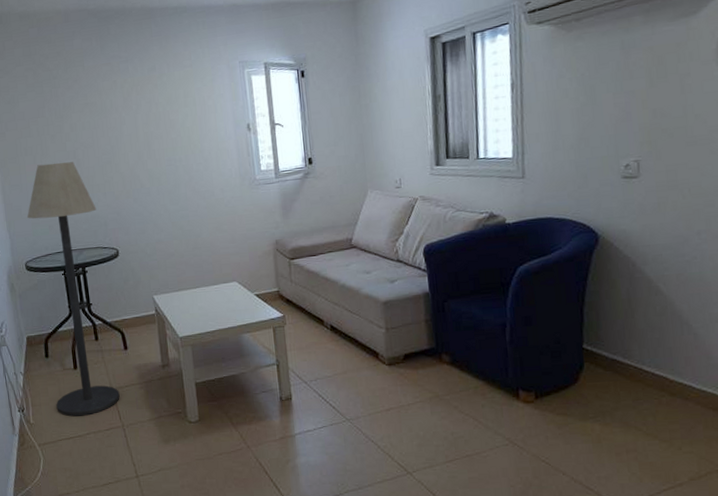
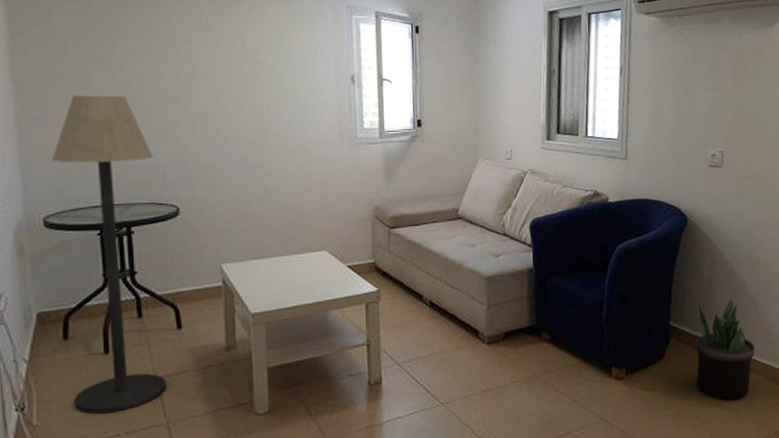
planter: none [615,319,691,429] -> present [695,298,755,400]

